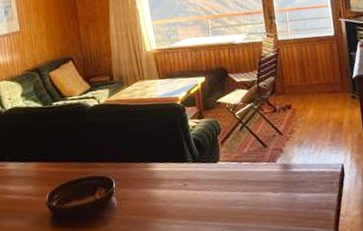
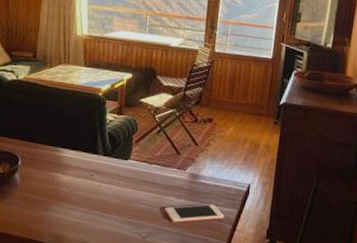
cell phone: none [264,191,325,219] -> present [164,204,225,223]

